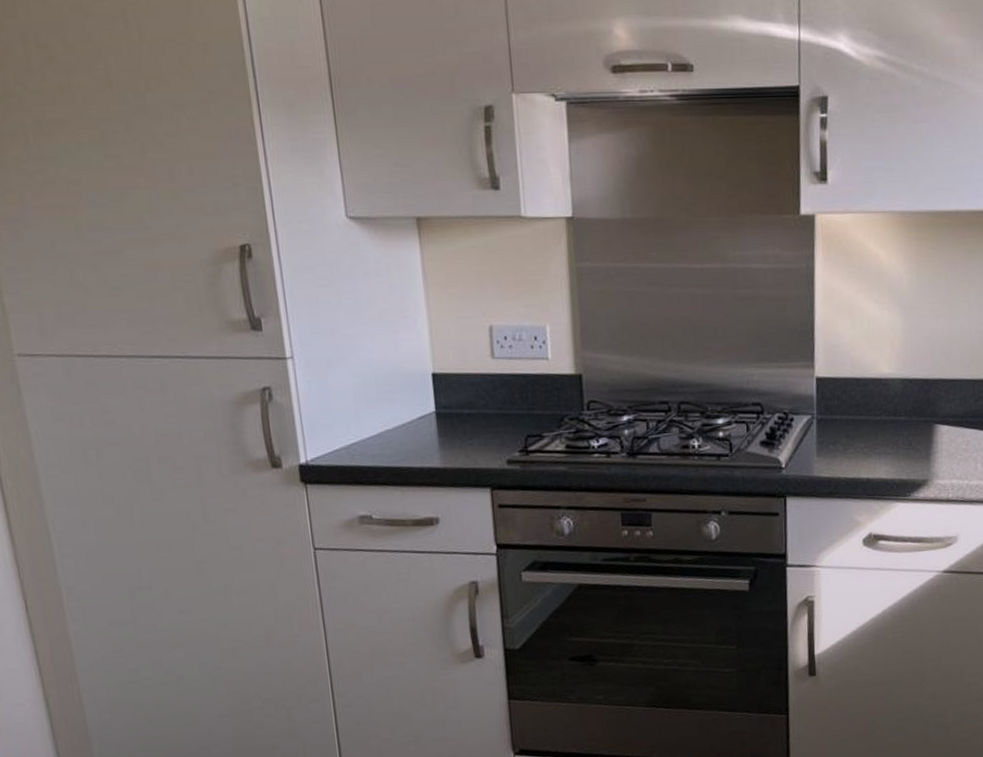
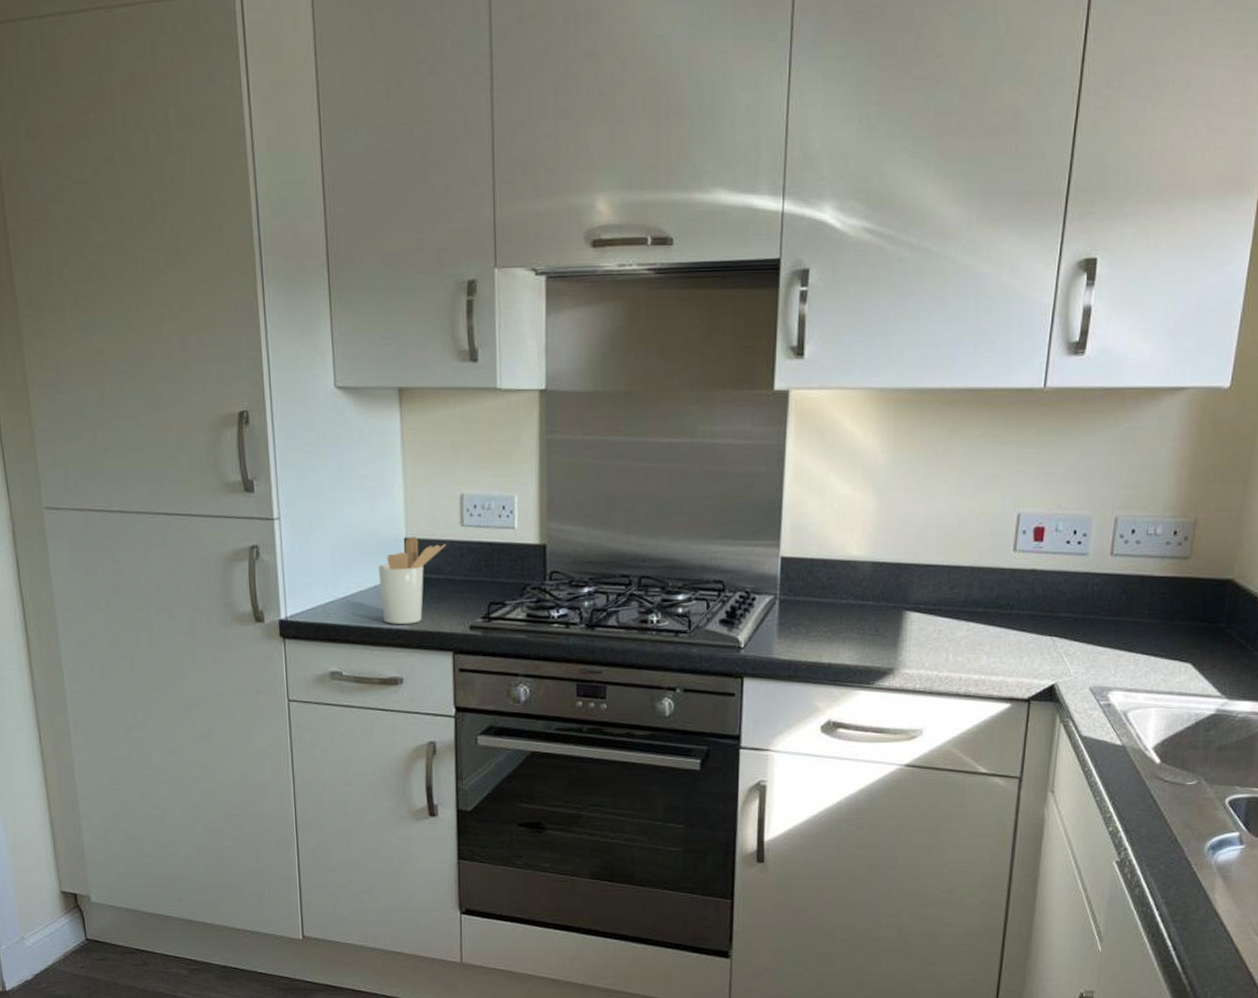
utensil holder: none [405,371,478,463] -> present [378,537,447,624]

